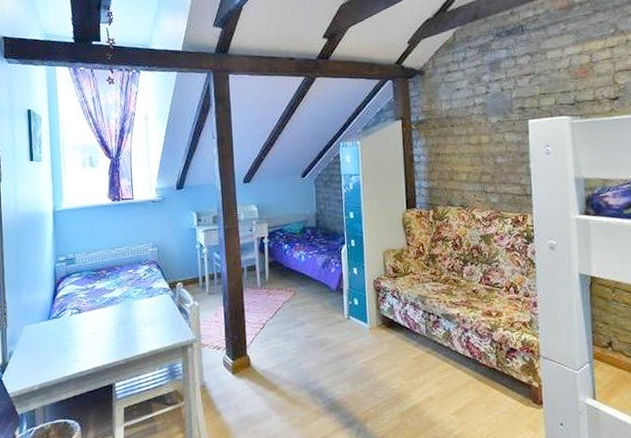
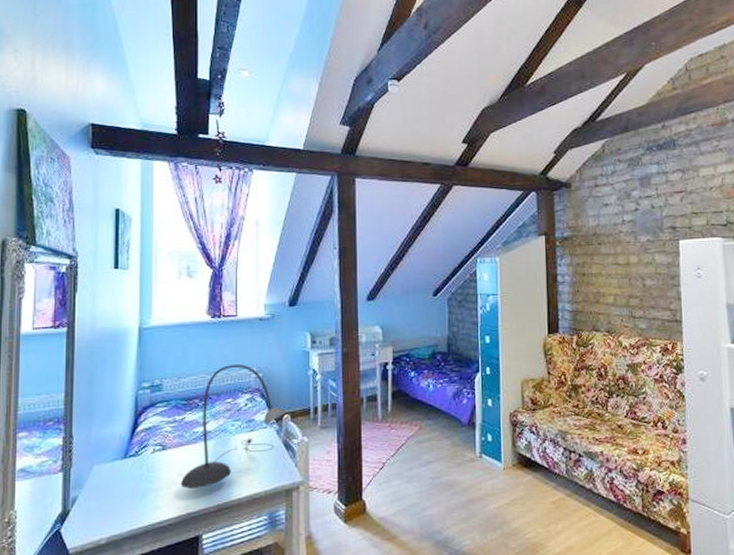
desk lamp: none [94,240,178,345] -> present [180,364,285,489]

